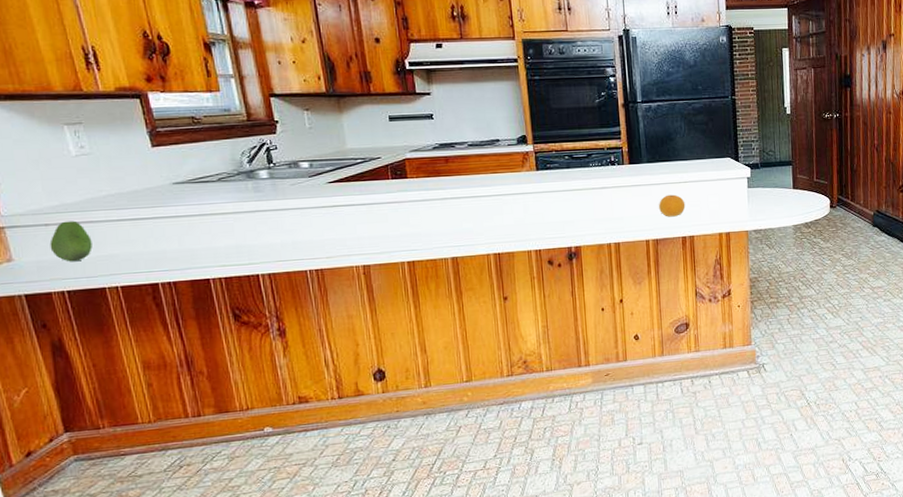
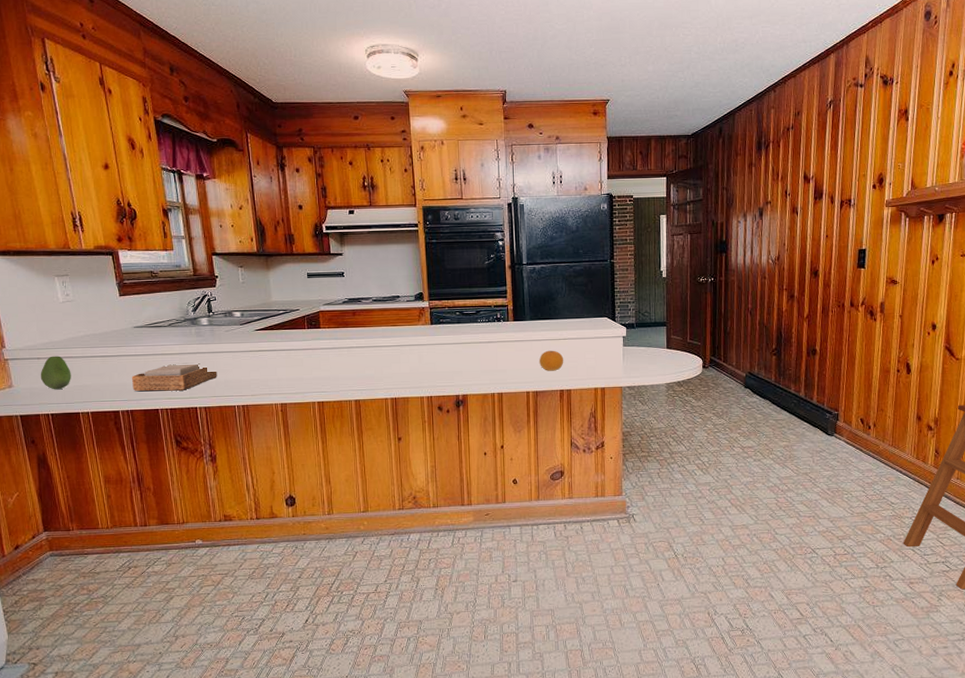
napkin holder: none [172,223,283,260] -> present [131,363,217,392]

